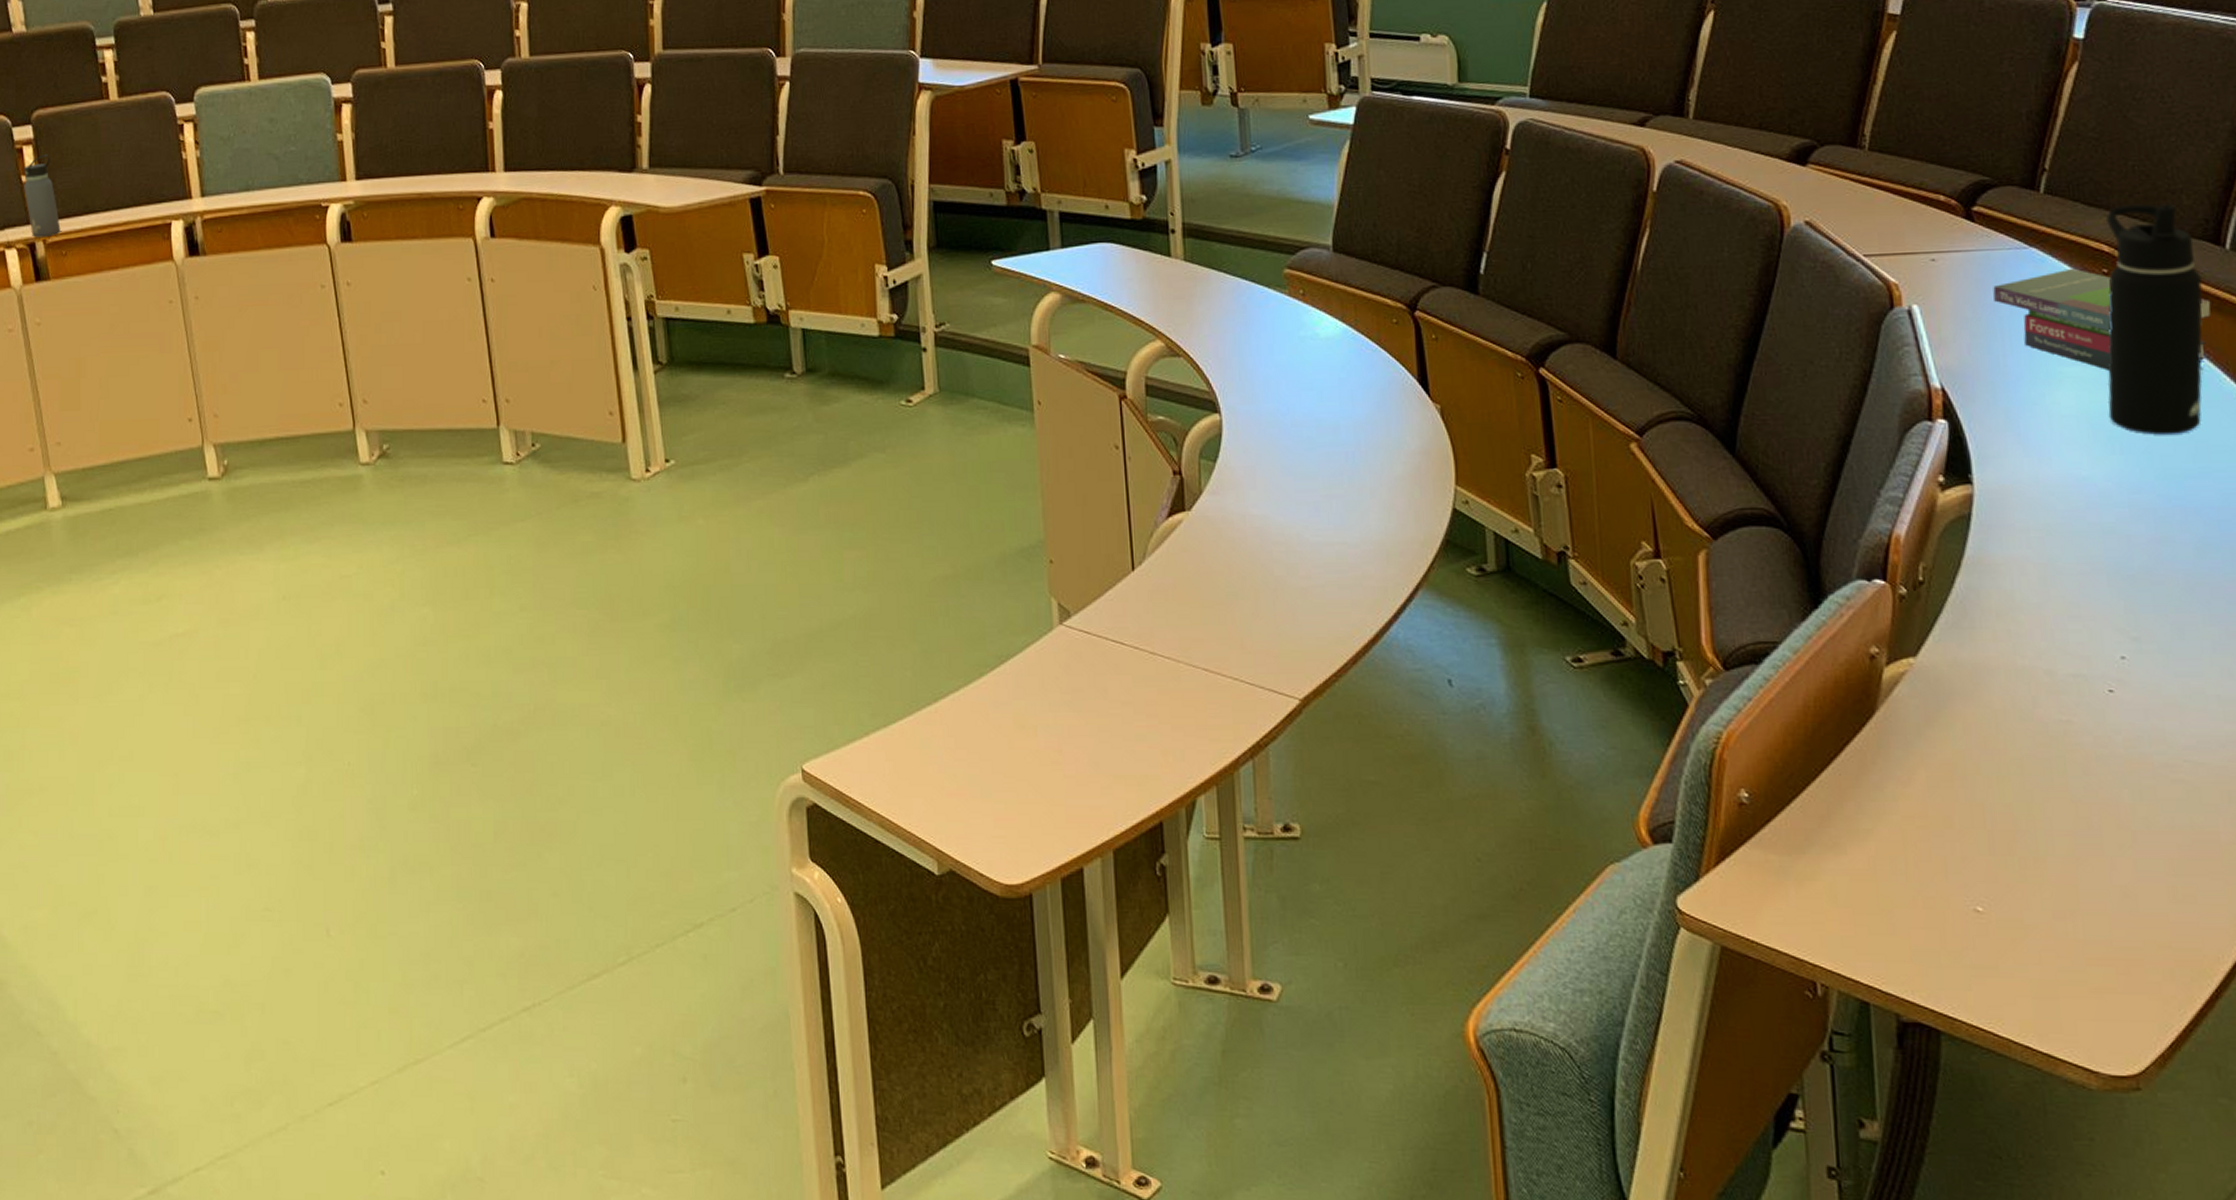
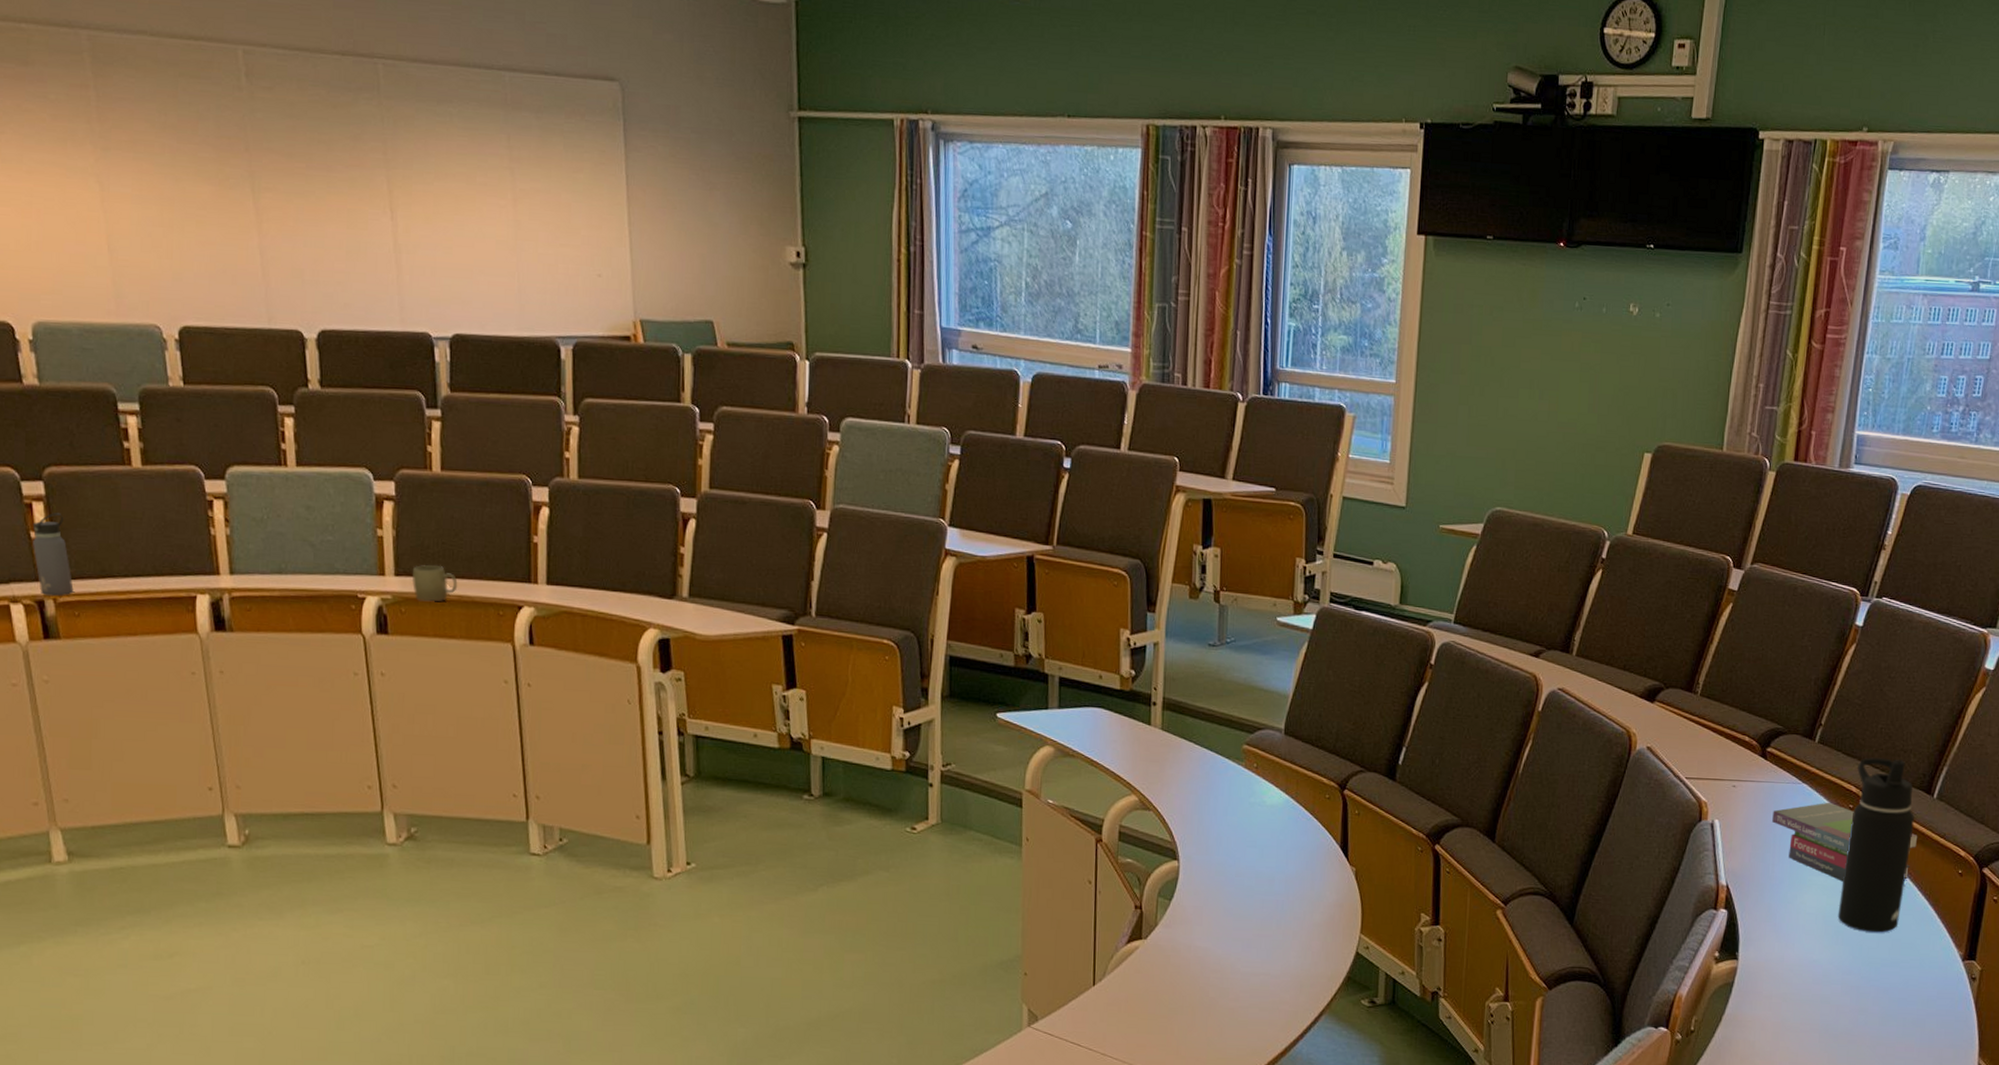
mug: none [372,163,417,204] -> present [411,565,458,602]

